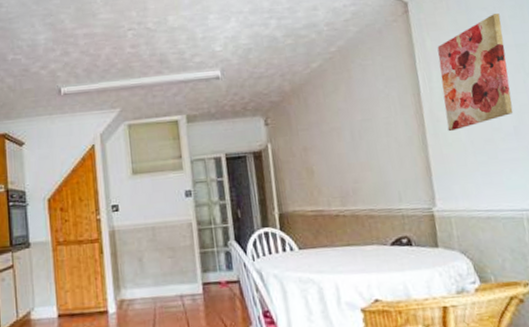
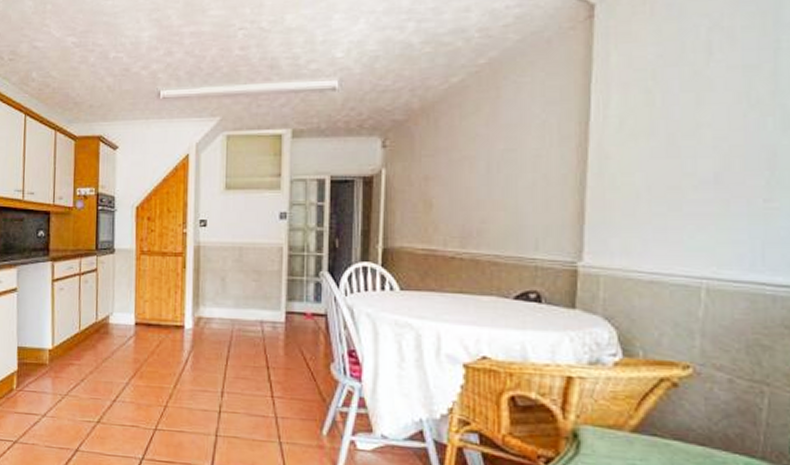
wall art: present [437,13,514,132] -> none [618,22,728,173]

